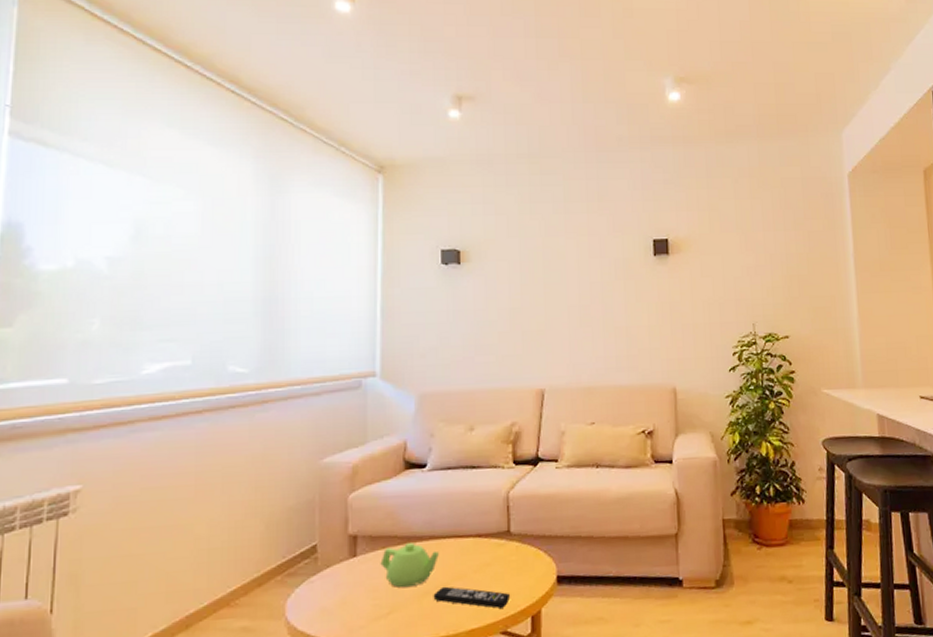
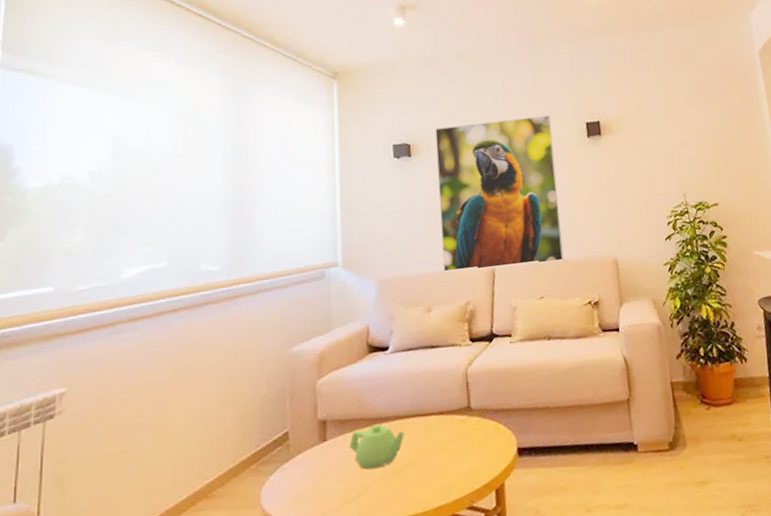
remote control: present [433,586,511,608] -> none [400,465,475,484]
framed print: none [488,229,619,391] -> present [435,115,564,274]

